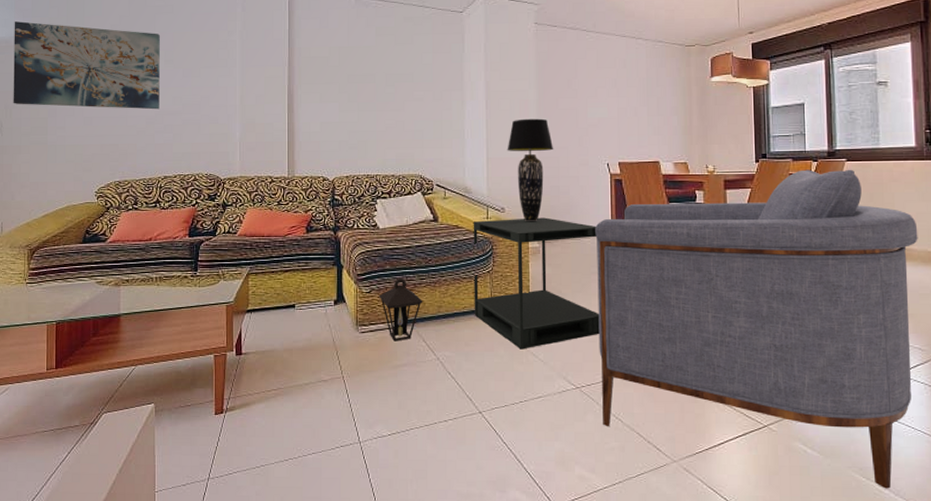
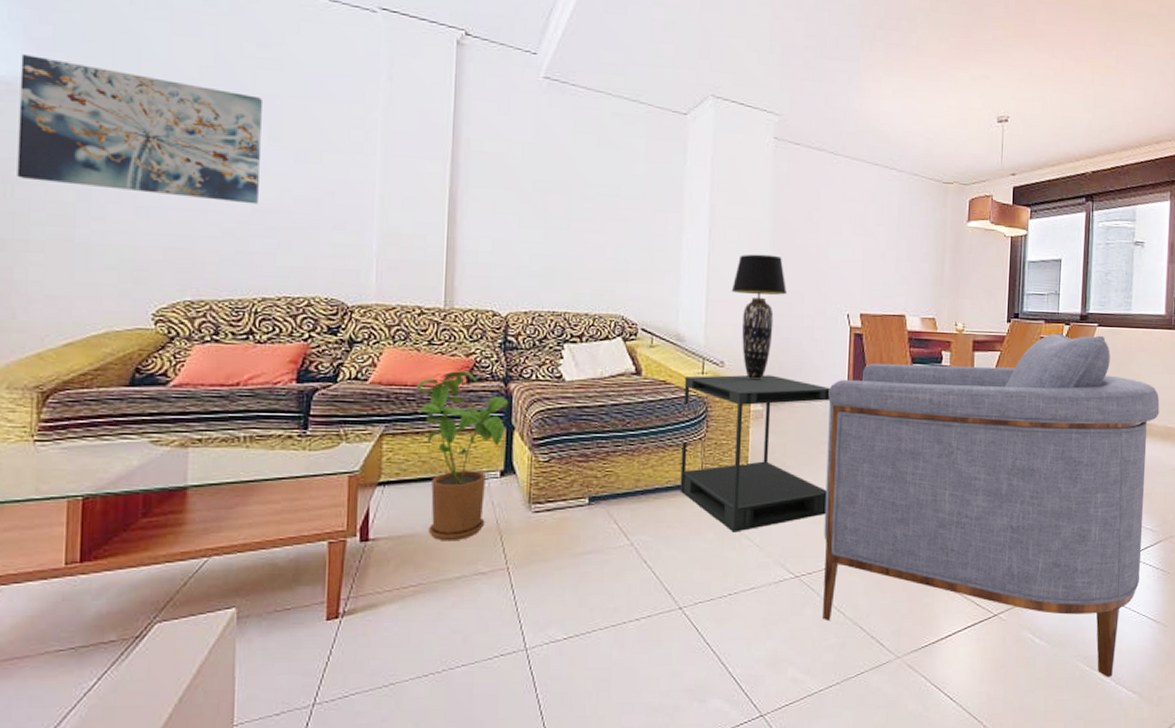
house plant: none [270,224,338,356] -> present [416,371,509,541]
lantern: present [379,279,423,342] -> none [560,445,617,523]

